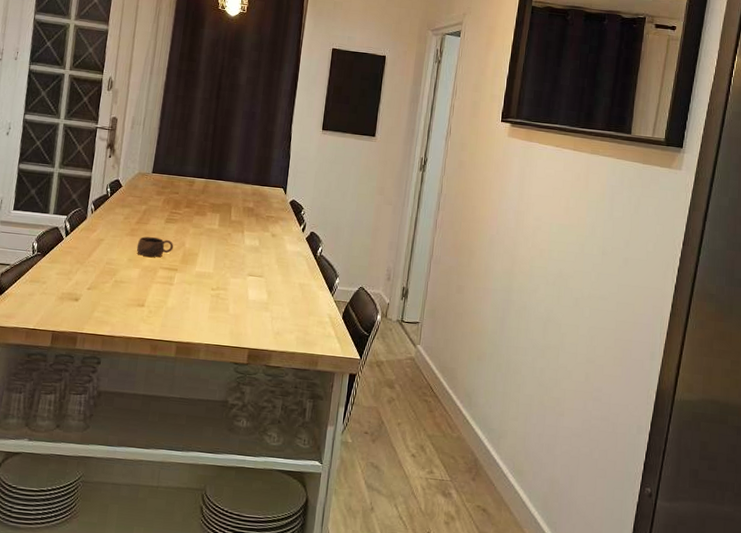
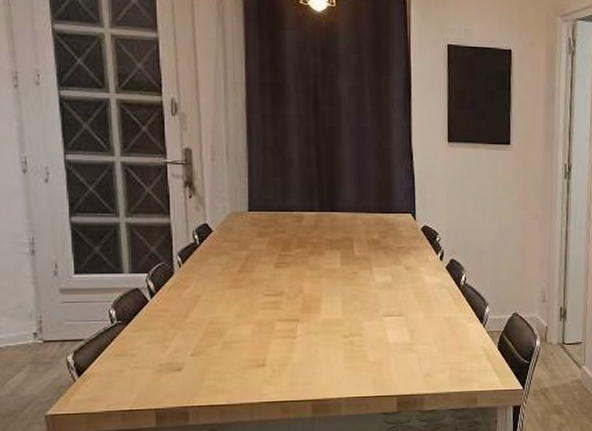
cup: present [136,236,174,257] -> none [244,287,290,309]

